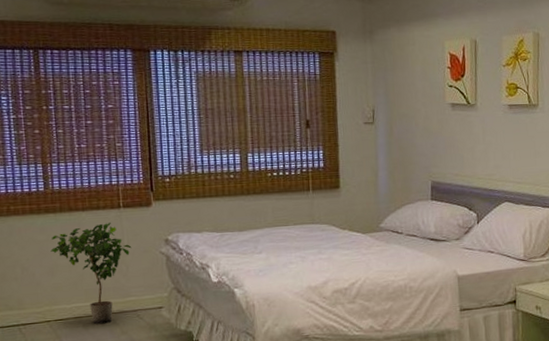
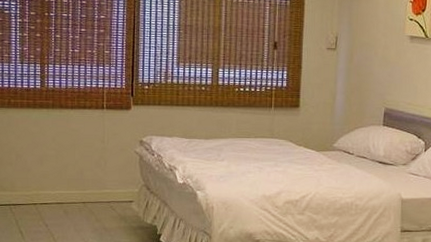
potted plant: present [50,222,132,324] -> none [42,120,111,211]

